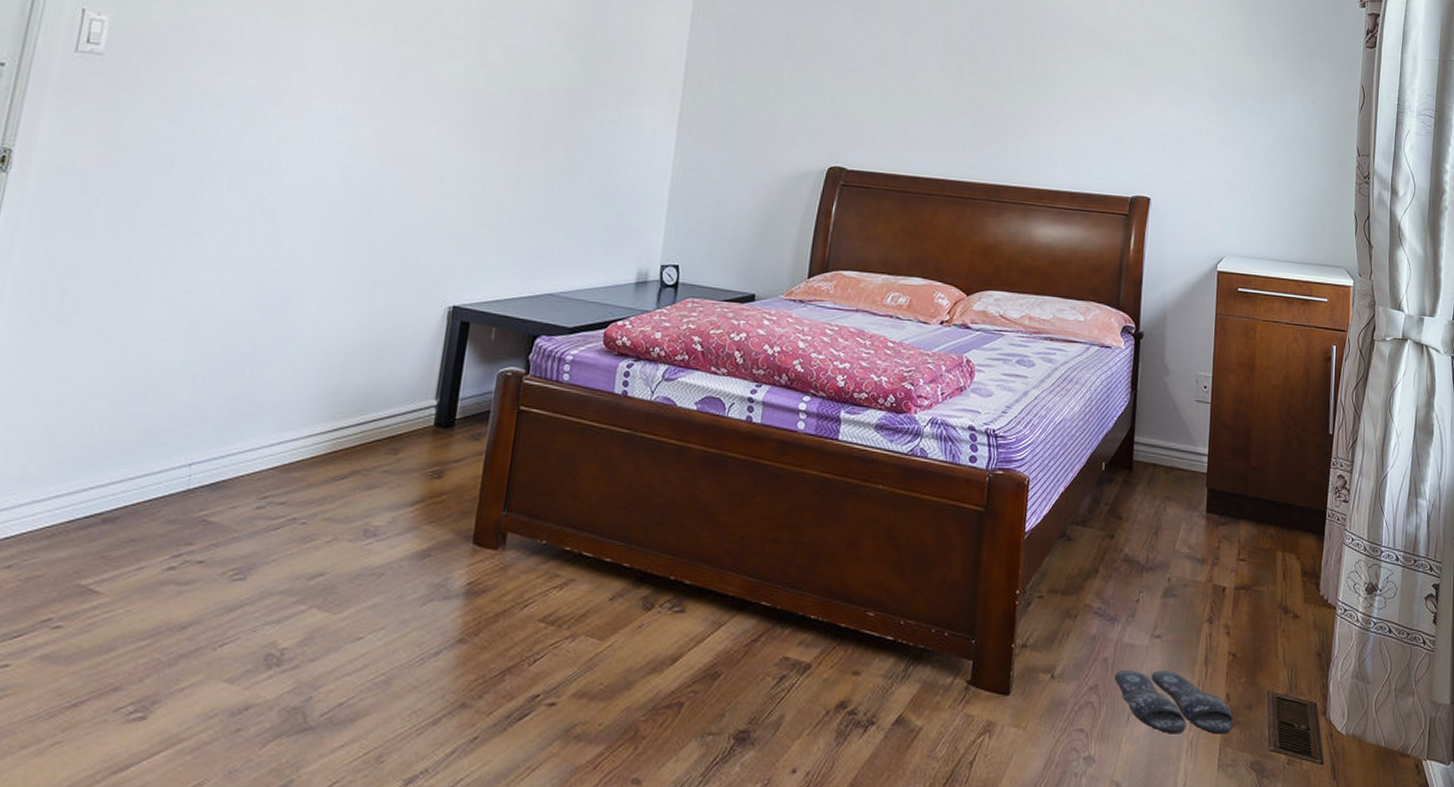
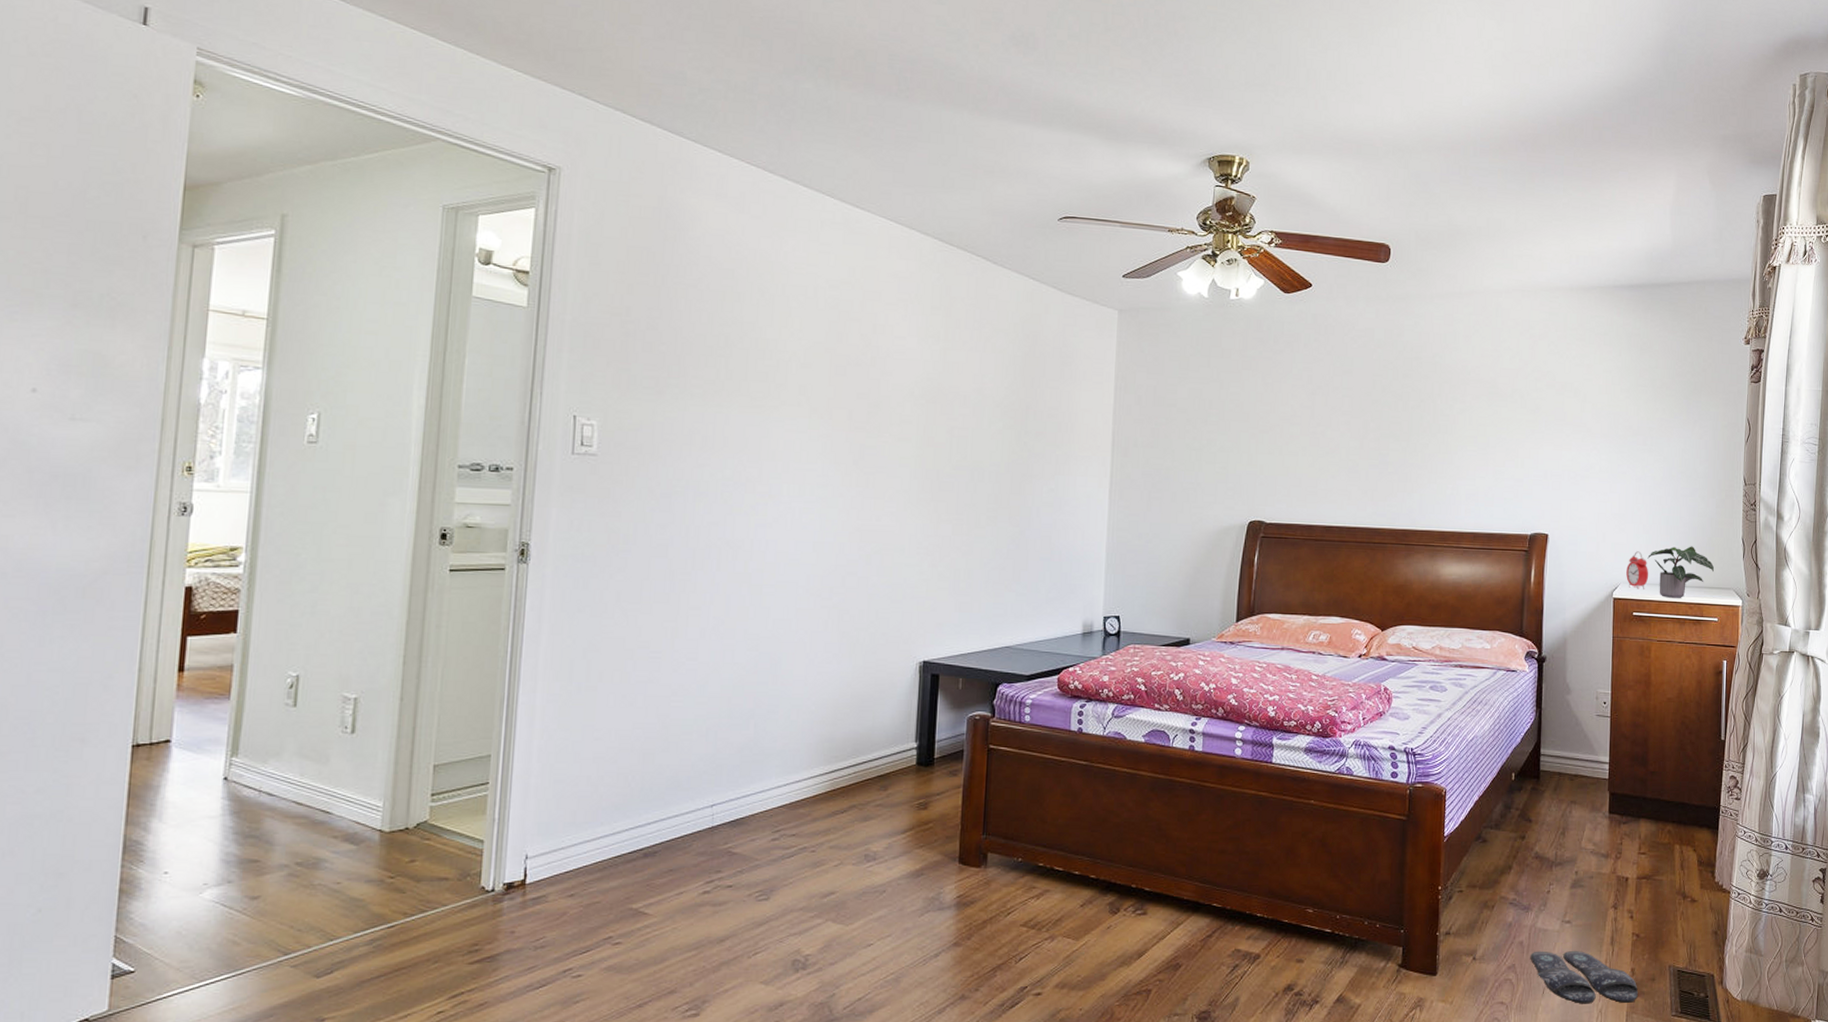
alarm clock: none [1232,221,1256,263] -> present [1626,551,1649,589]
potted plant: none [1255,218,1324,276] -> present [1647,546,1714,599]

